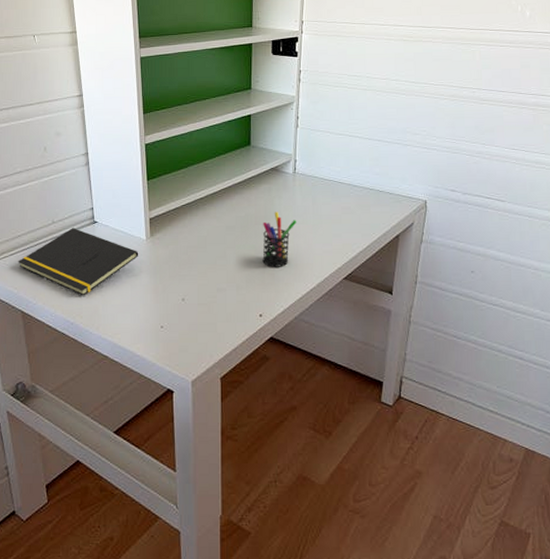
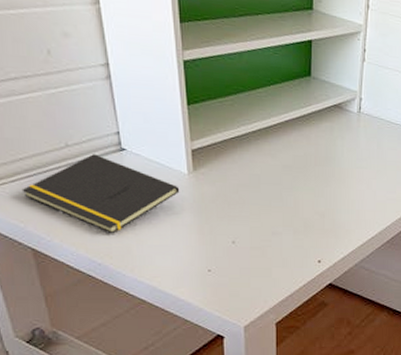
pen holder: present [262,212,297,267] -> none [322,153,360,213]

